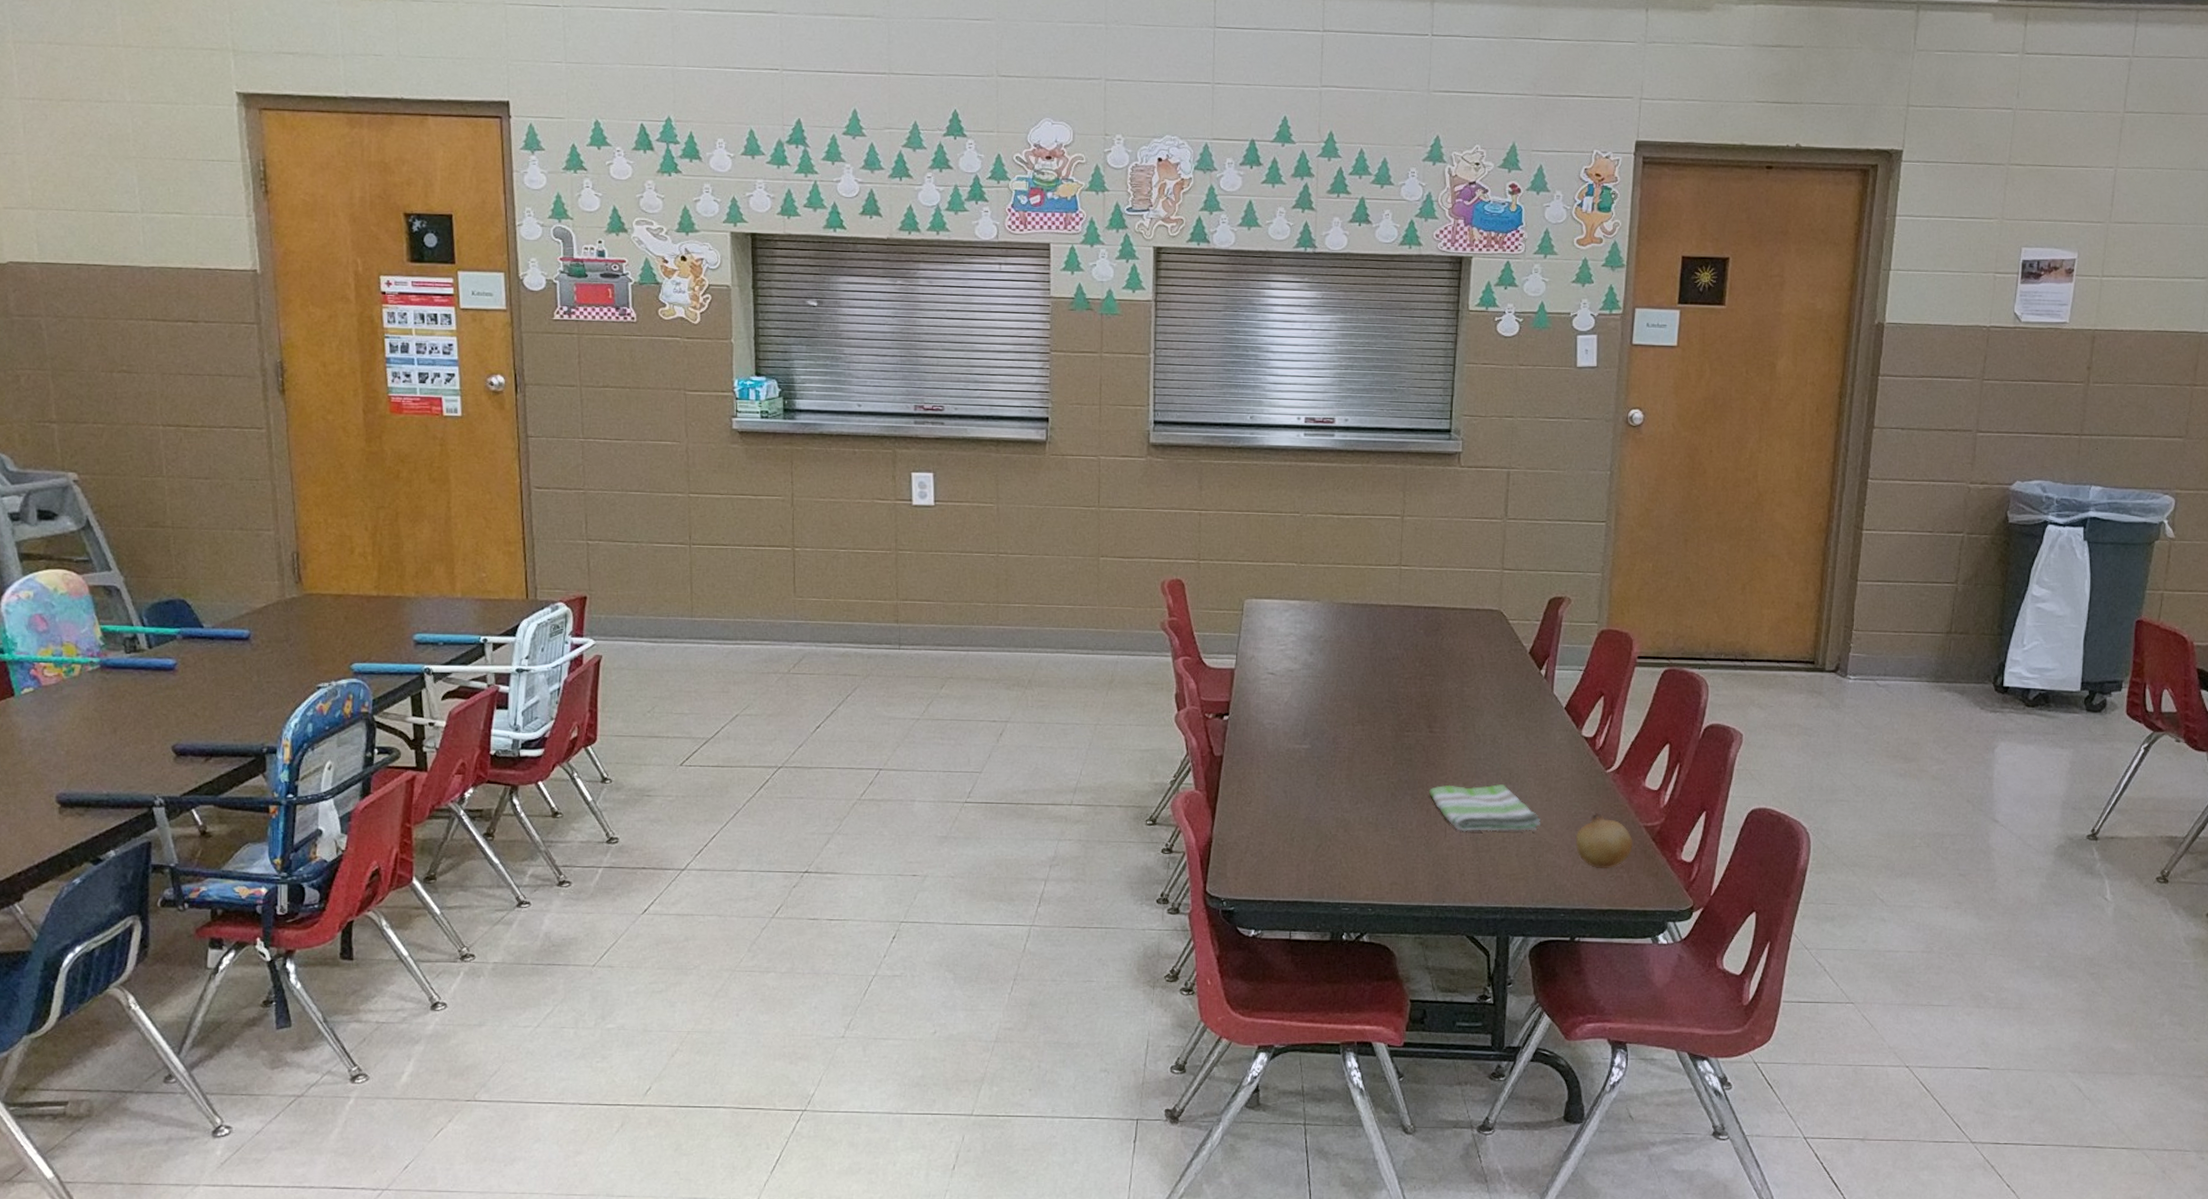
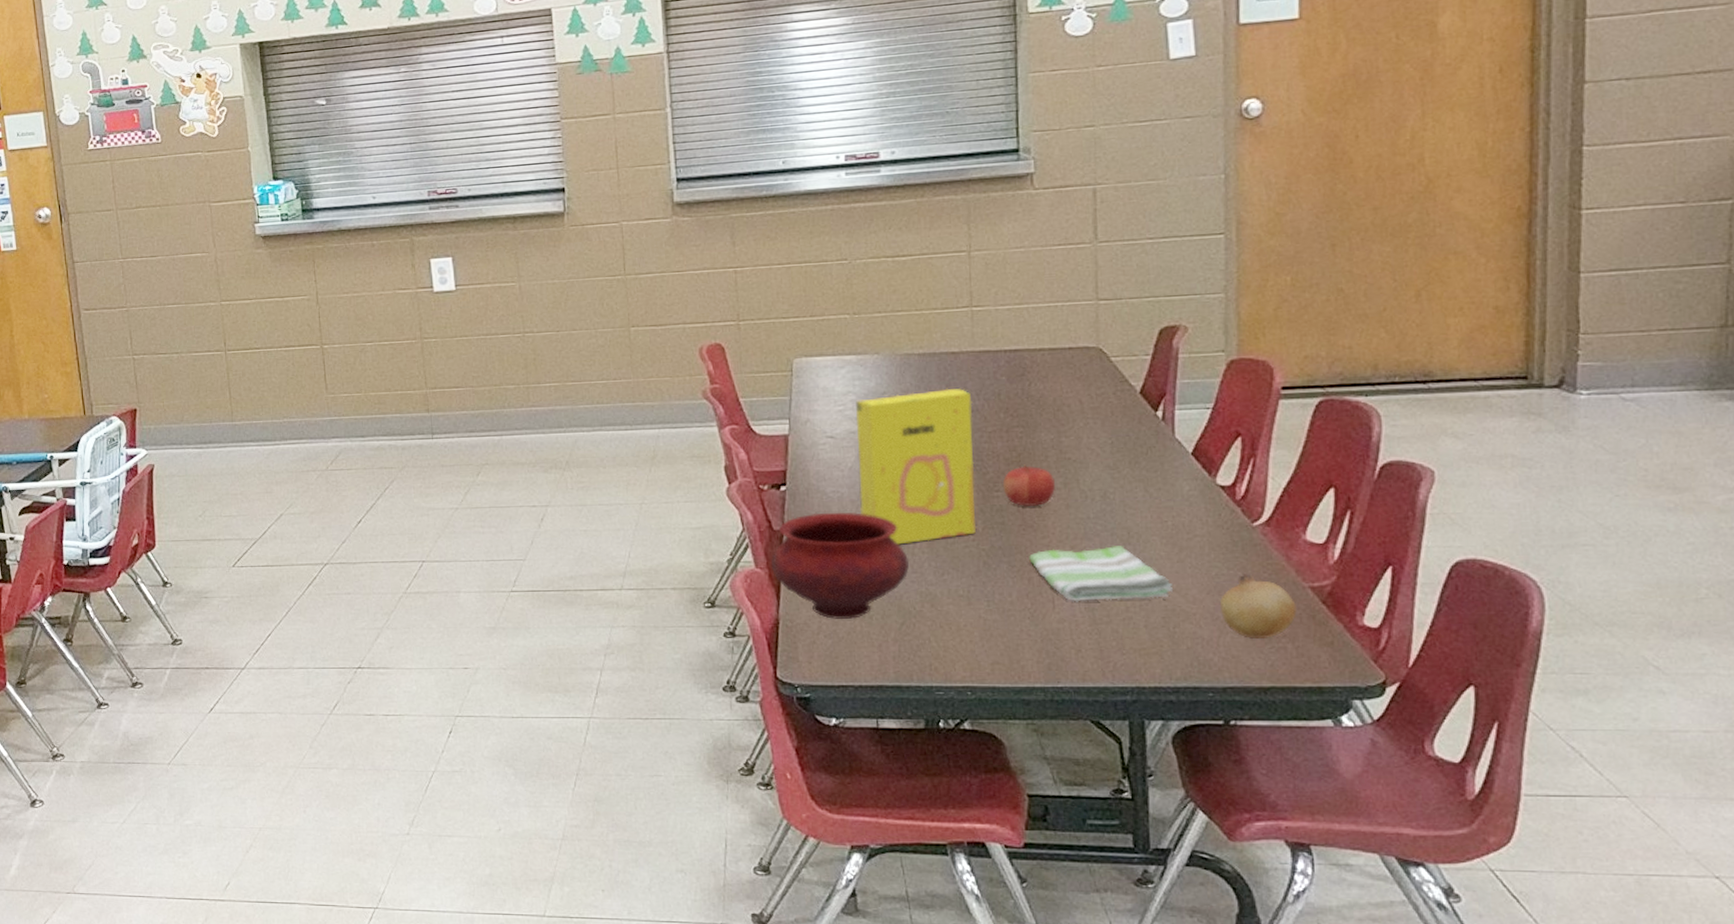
bowl: none [1209,742,1330,840] -> present [771,512,910,619]
cereal box: none [1291,636,1394,775] -> present [856,388,977,545]
fruit: none [1412,709,1456,746] -> present [1002,464,1057,506]

